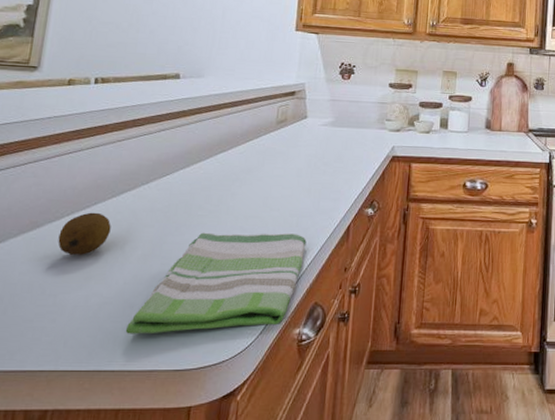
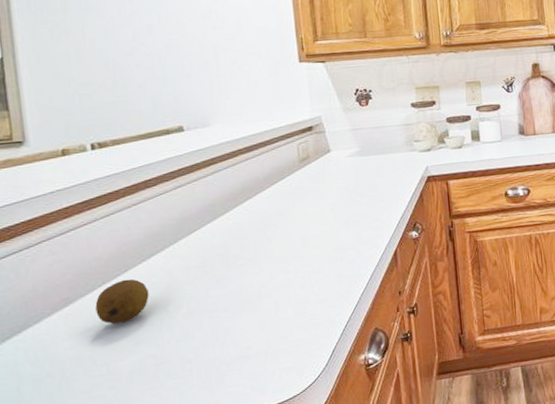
dish towel: present [125,232,307,334] -> none [189,267,356,388]

